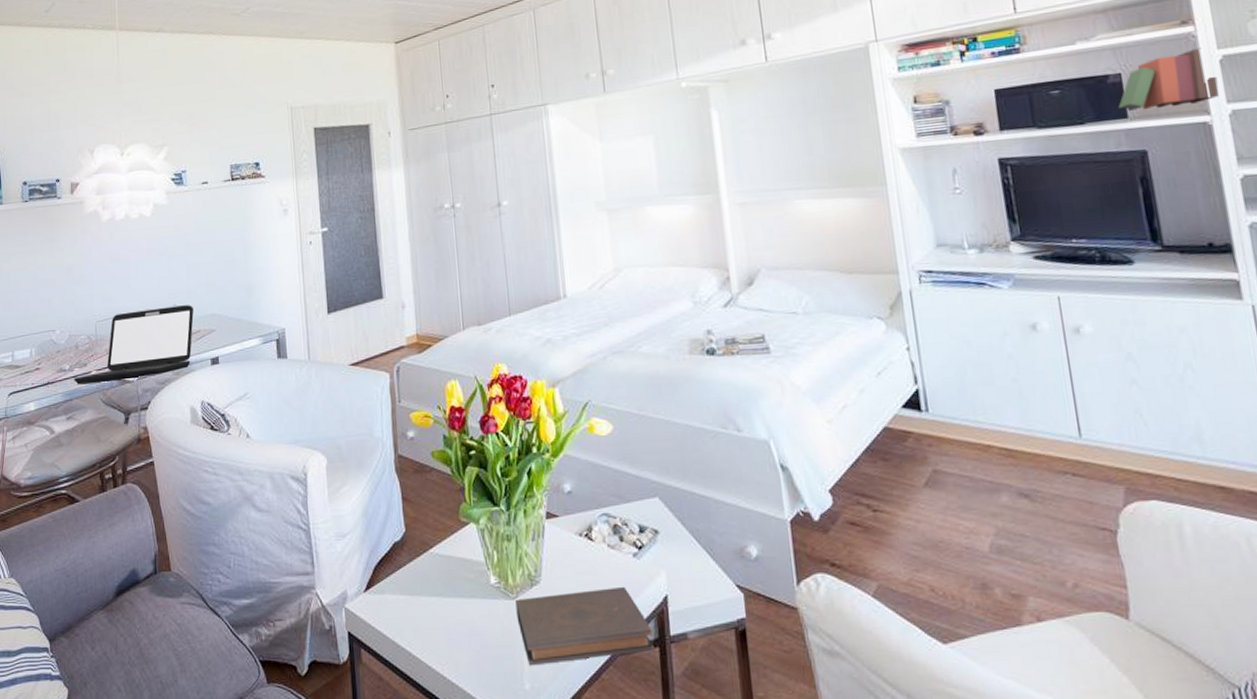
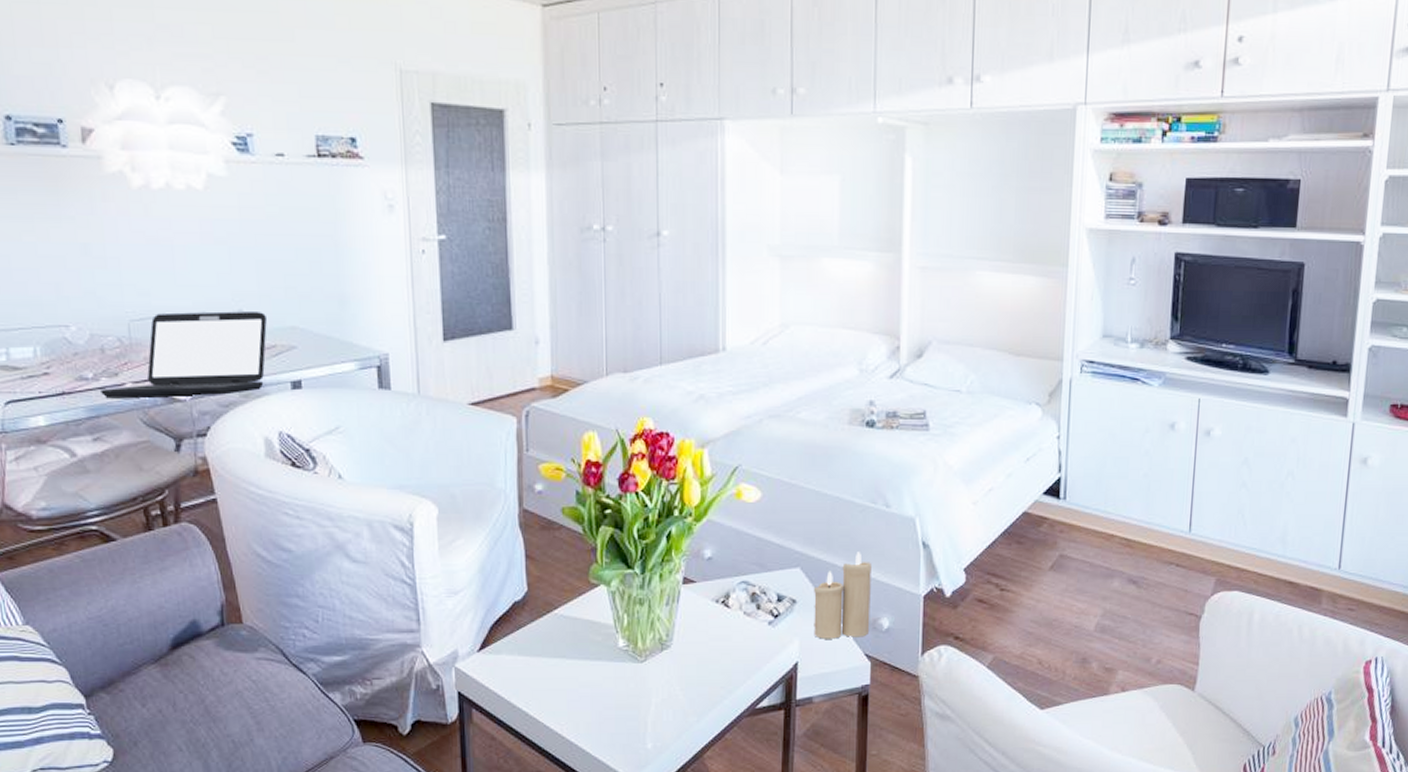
book: present [515,586,654,666] -> none [644,652,780,726]
candle: none [675,478,738,570] -> present [813,552,871,639]
books: present [1118,47,1220,111] -> none [1290,164,1379,223]

